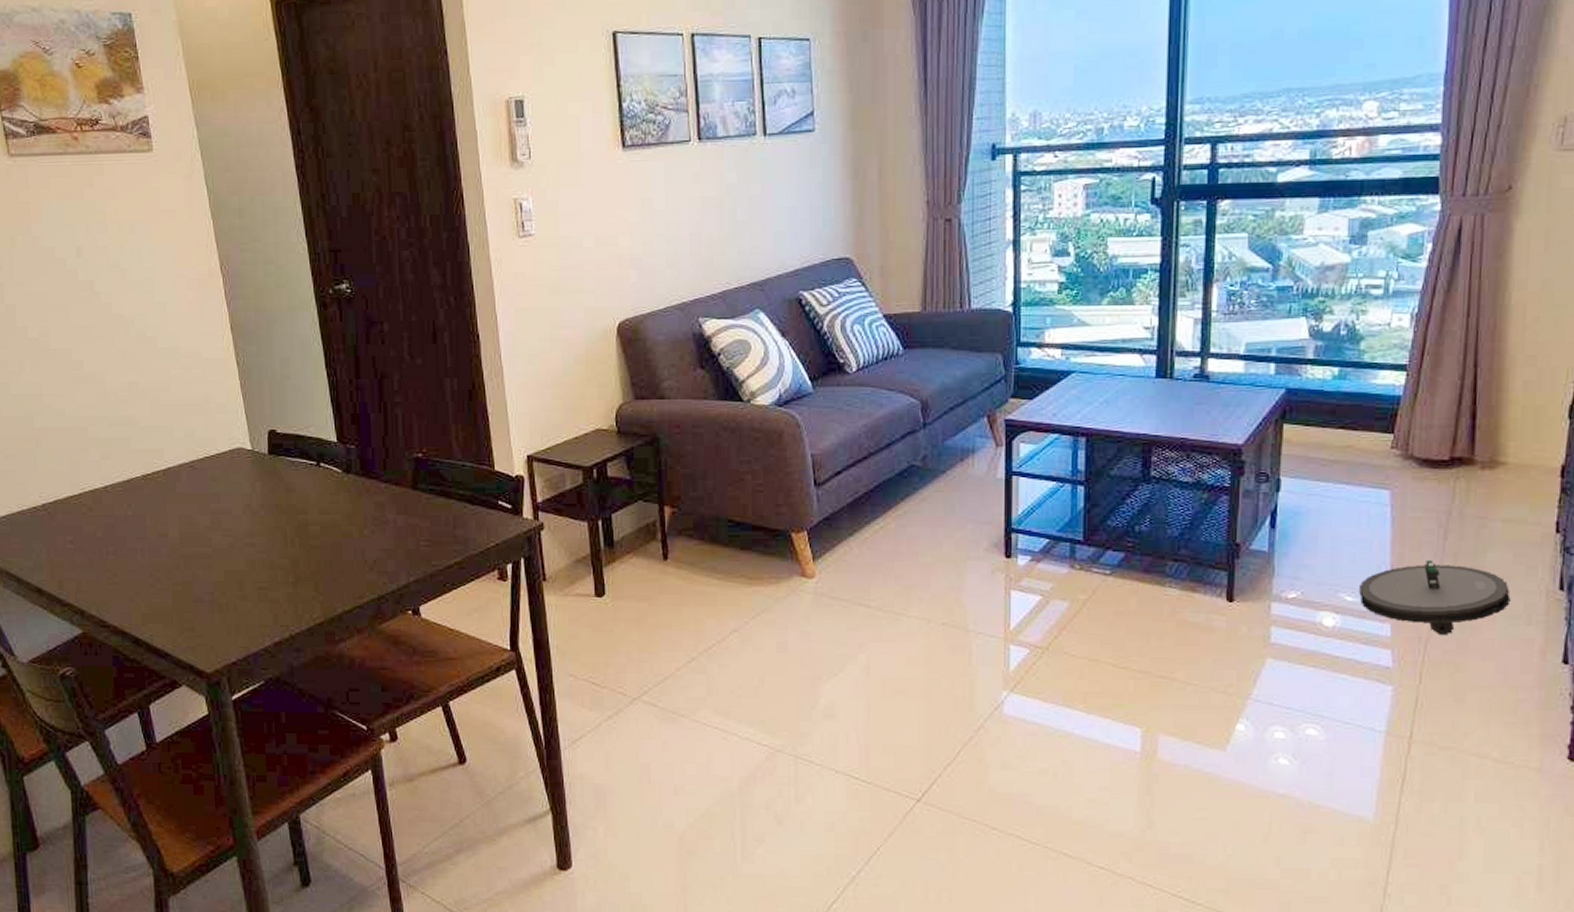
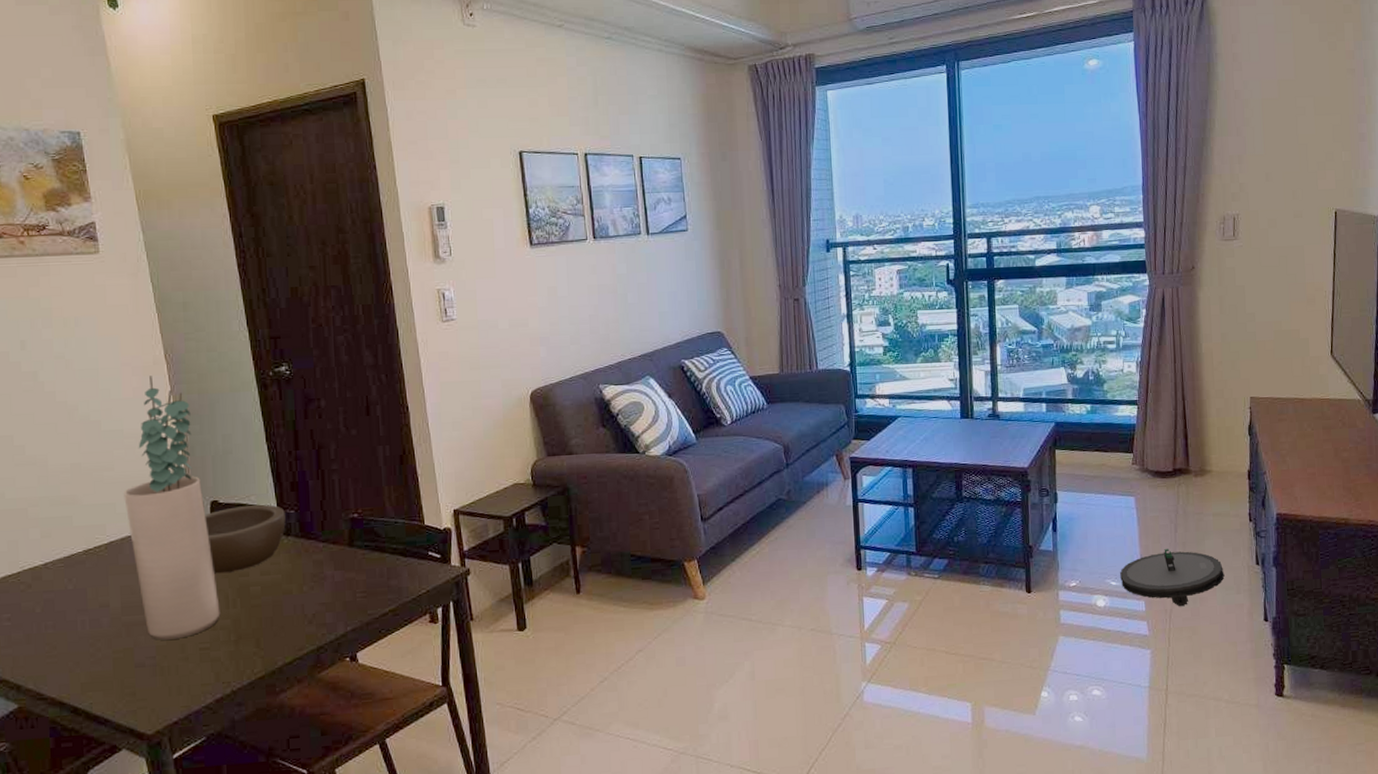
vase: none [181,289,279,576] -> present [124,376,220,640]
bowl: none [262,436,346,509] -> present [205,504,286,574]

